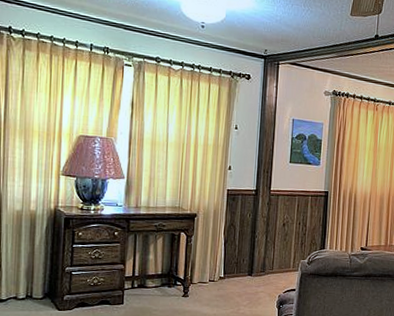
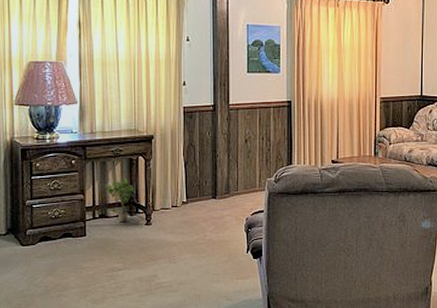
potted plant: none [145,251,174,294] -> present [105,177,134,223]

